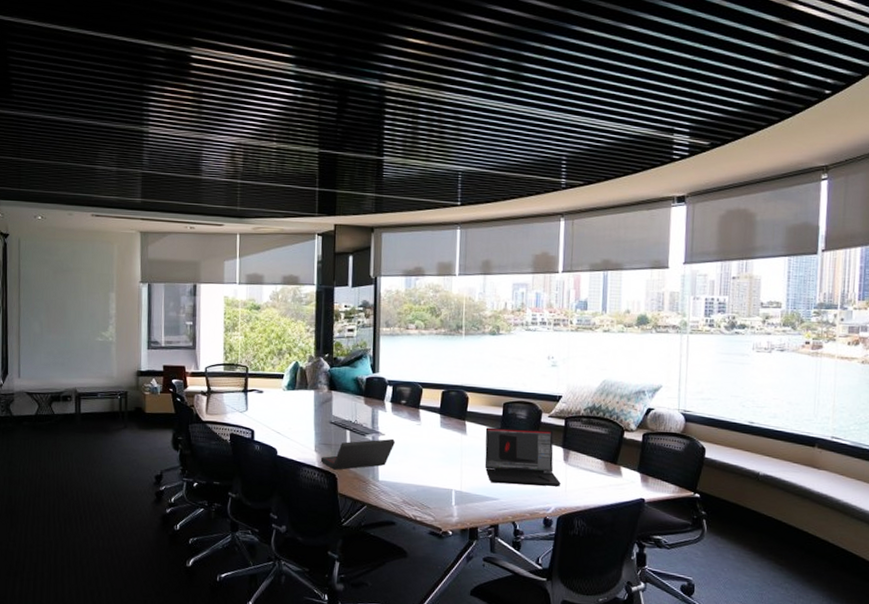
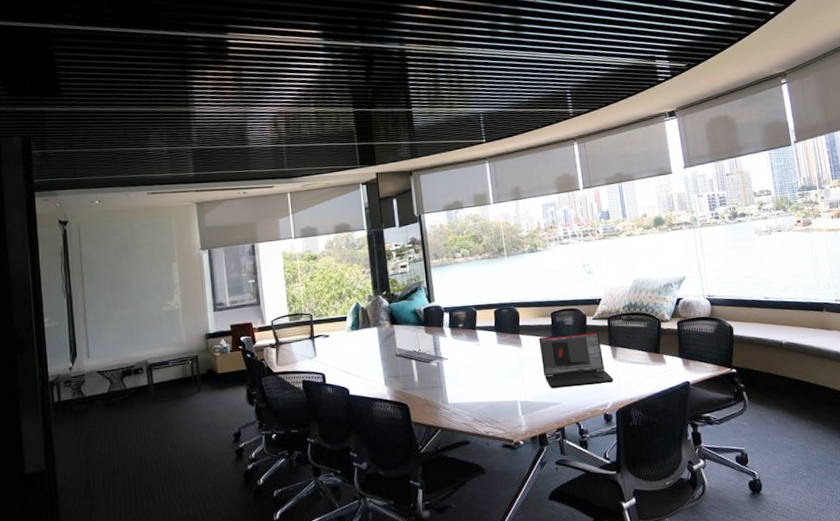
laptop: present [320,438,395,470] -> none [391,361,458,400]

